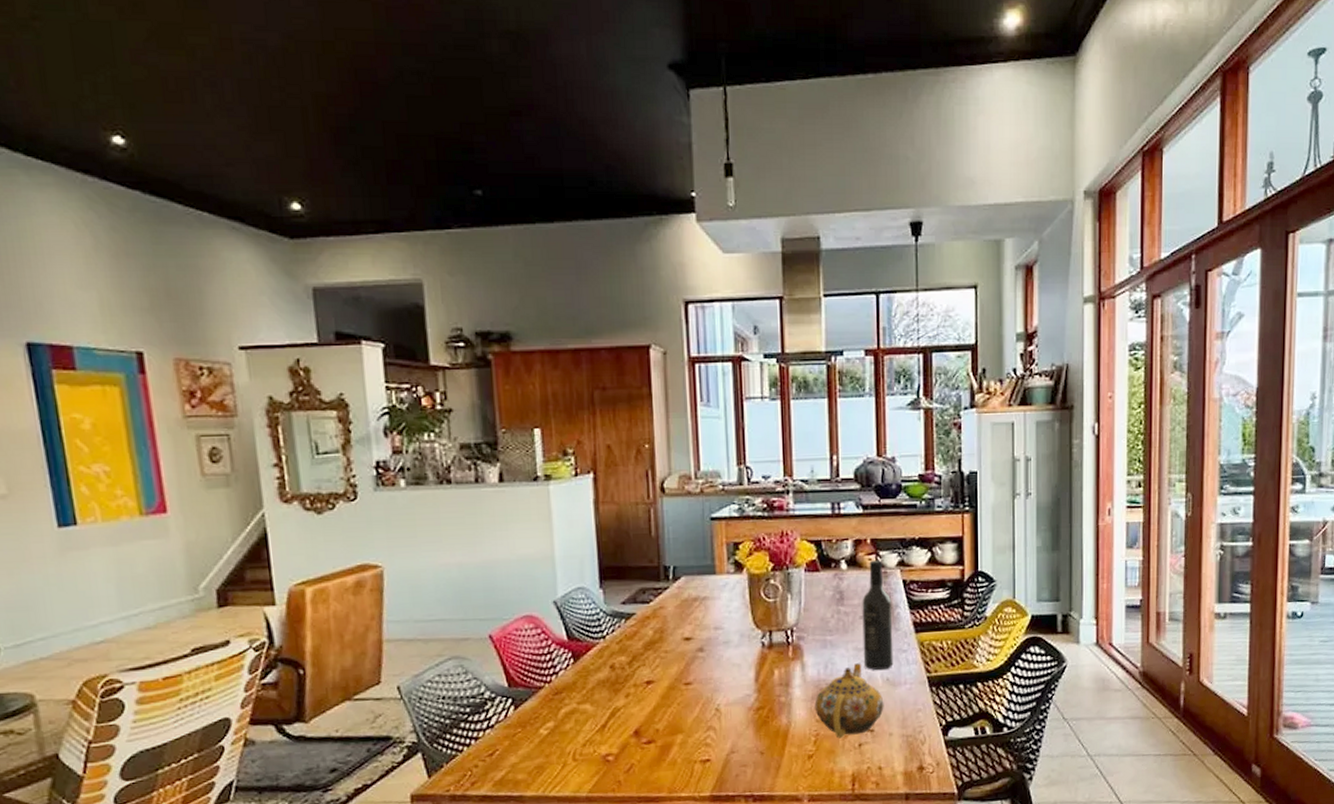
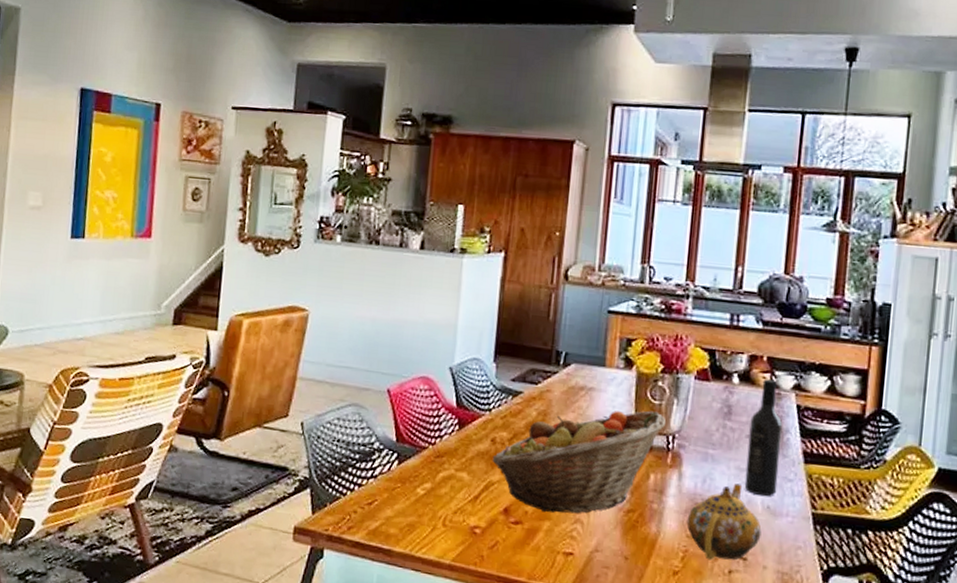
fruit basket: none [614,609,782,727] -> present [492,411,666,514]

